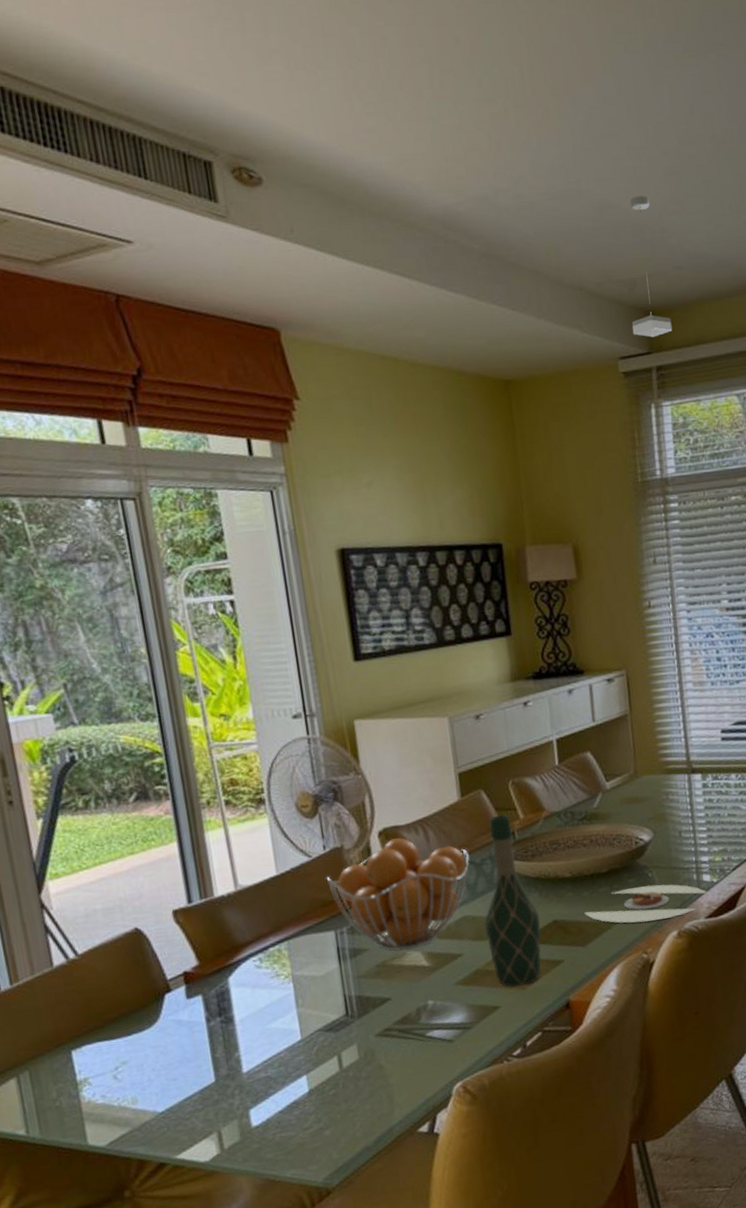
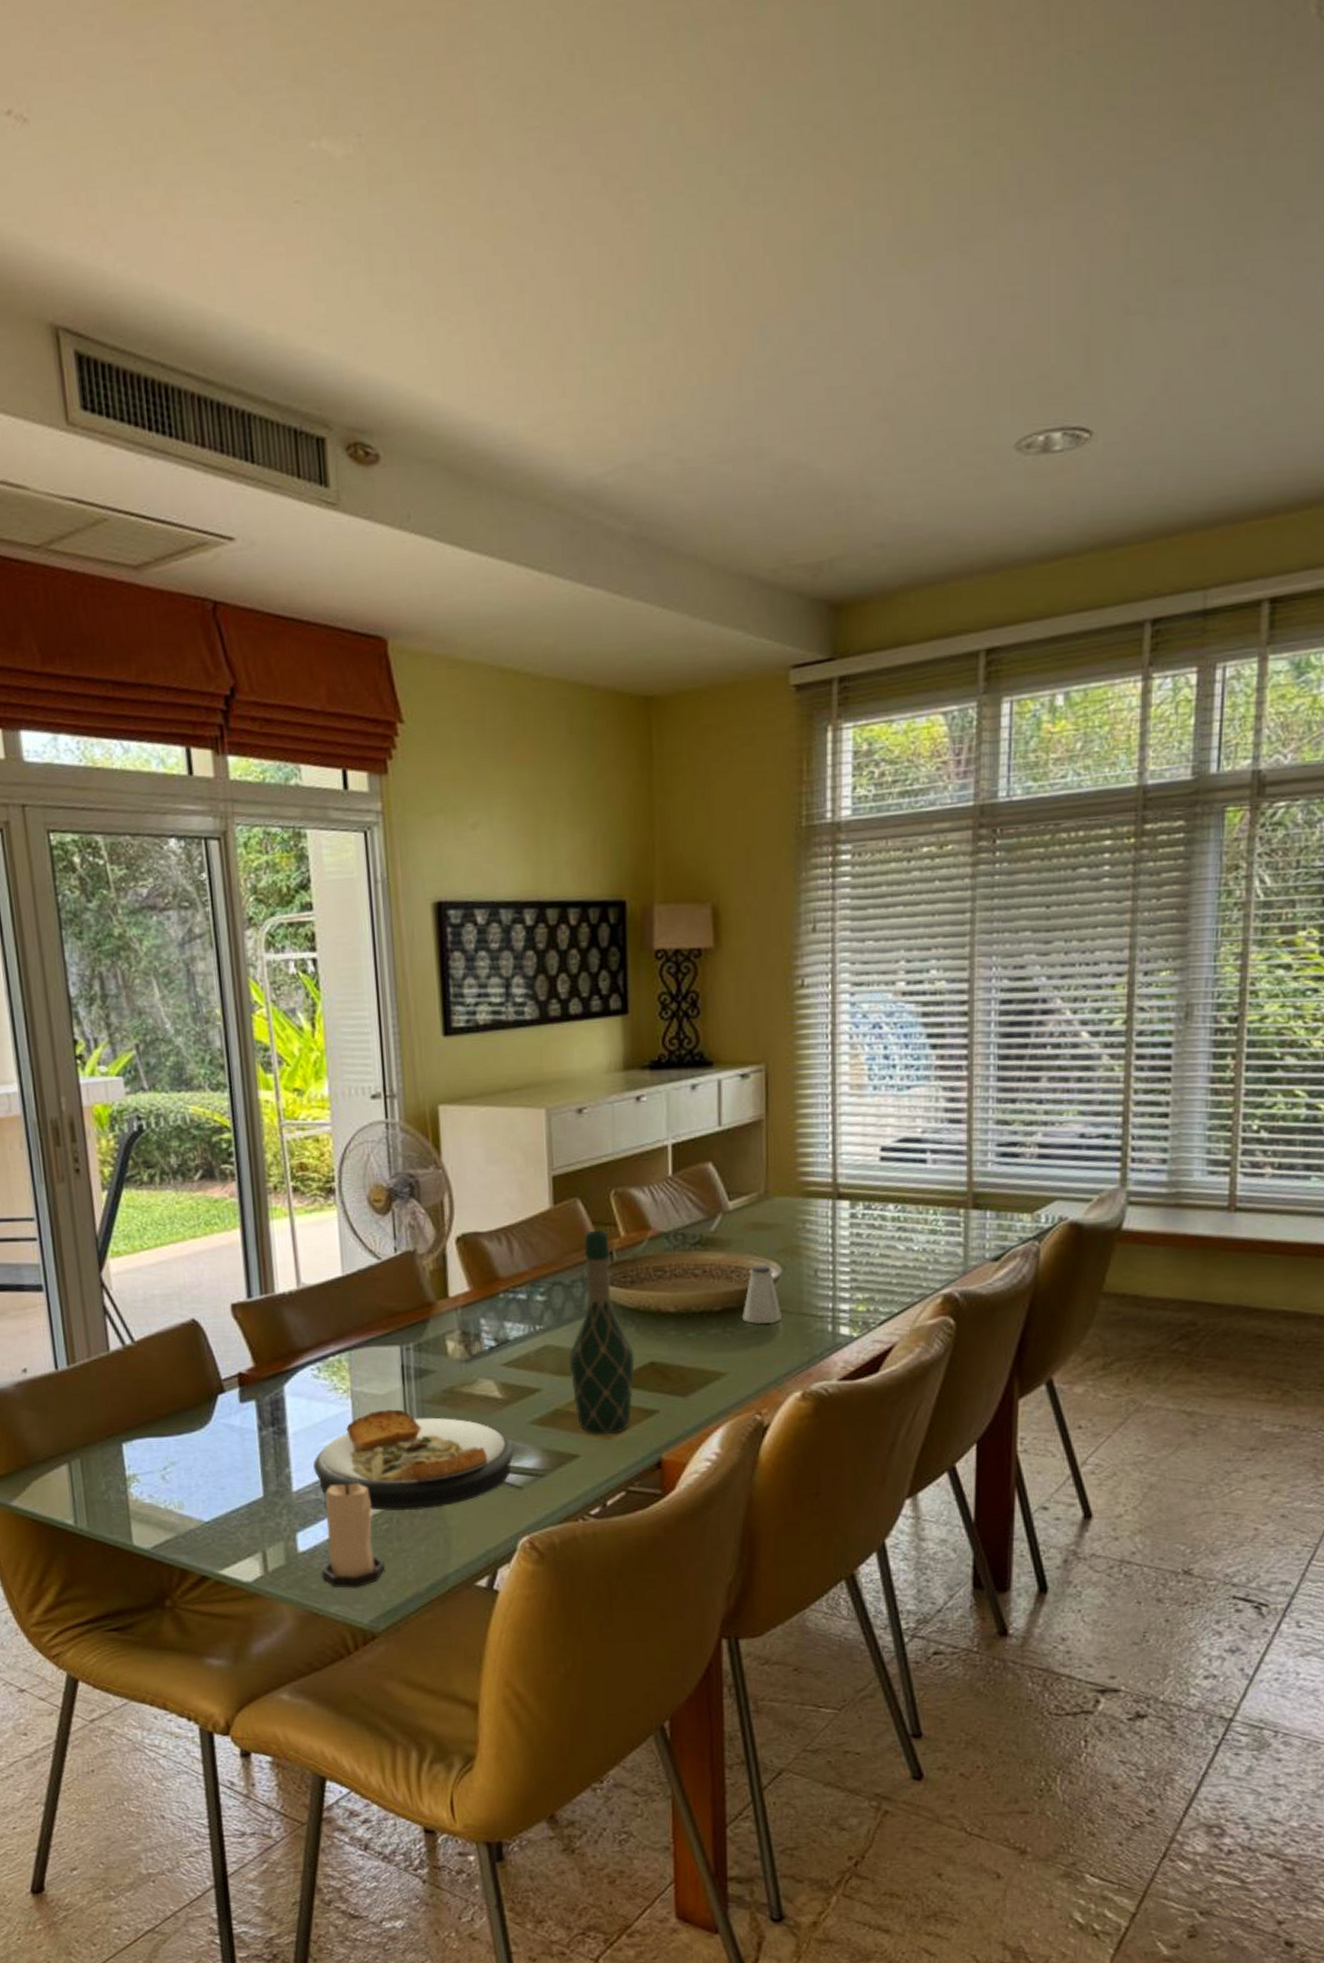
plate: none [261,986,444,1079] -> present [313,1409,515,1511]
candle: none [274,1054,335,1154] -> present [322,1479,385,1588]
fruit basket: present [326,838,470,952] -> none [395,1246,557,1378]
plate: present [584,884,707,923] -> none [688,1332,843,1377]
saltshaker: none [625,830,657,880] -> present [743,1264,782,1325]
pendant lamp: present [629,196,672,338] -> none [811,451,864,639]

